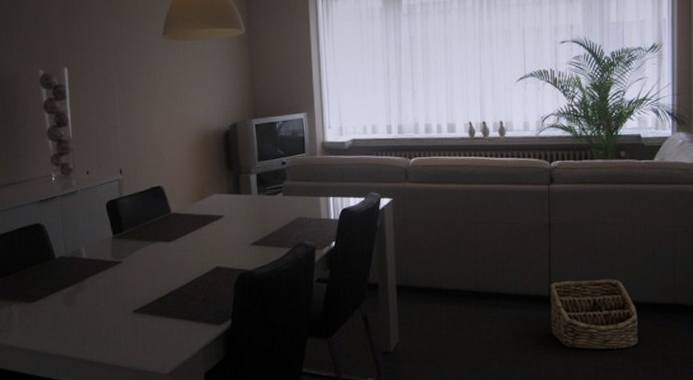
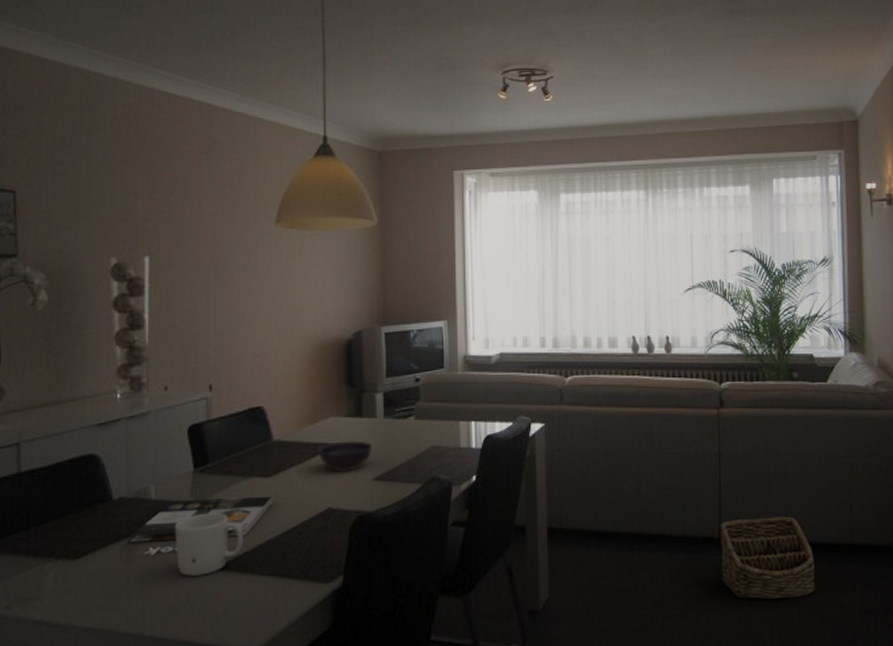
magazine: none [70,256,174,301] -> present [130,495,273,555]
mug: none [101,269,154,317] -> present [174,512,244,576]
bowl: none [206,213,249,238] -> present [318,440,372,471]

